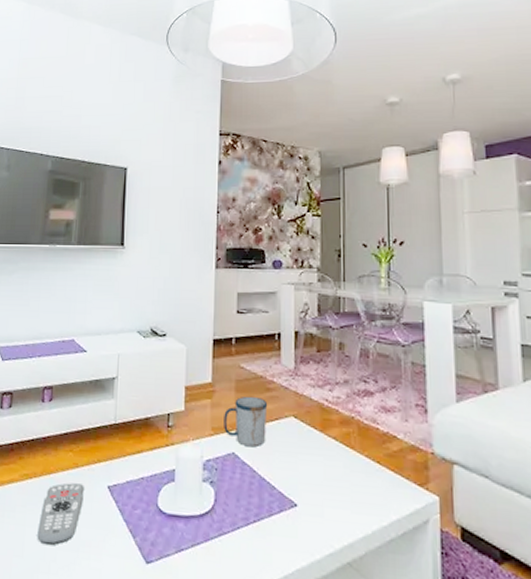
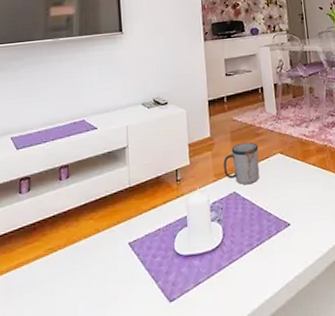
remote control: present [37,483,84,545] -> none [67,246,108,308]

